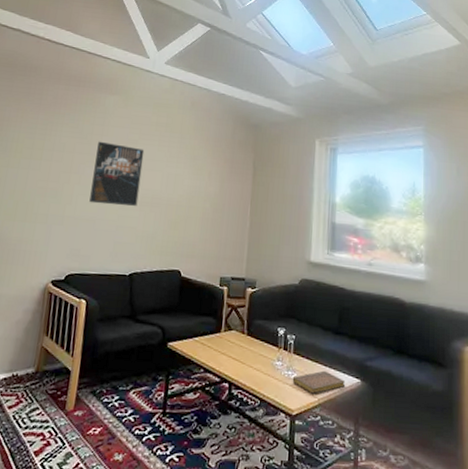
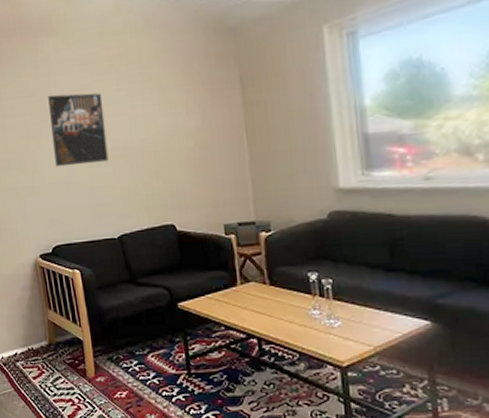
notebook: present [292,370,346,394] -> none [336,315,410,342]

